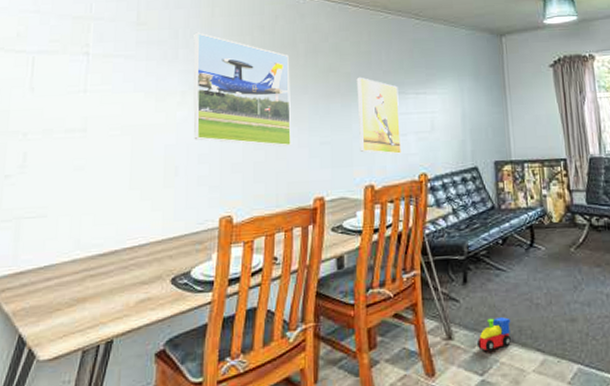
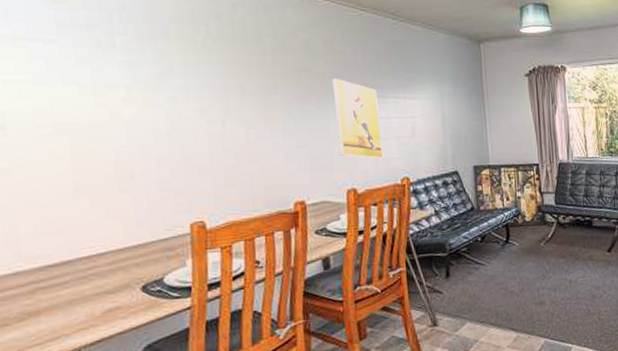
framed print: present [193,32,292,147] -> none [132,17,266,150]
toy train: present [477,317,511,352] -> none [460,304,489,334]

